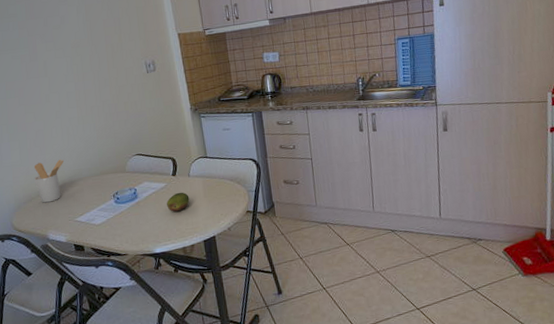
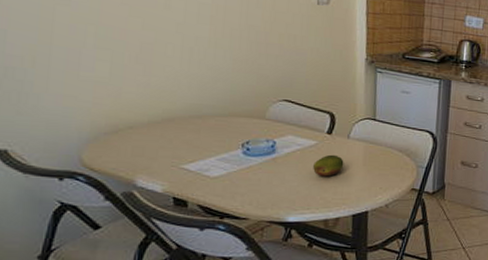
utensil holder: present [33,159,64,203] -> none [126,85,178,139]

